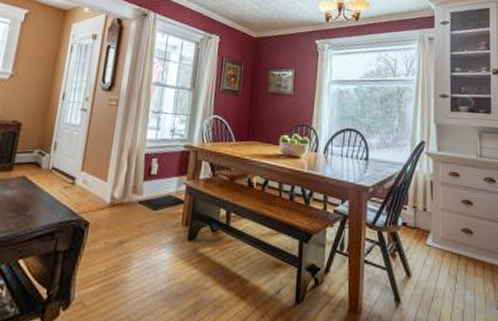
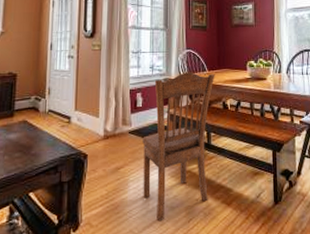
dining chair: none [146,140,243,310] -> present [142,72,215,222]

